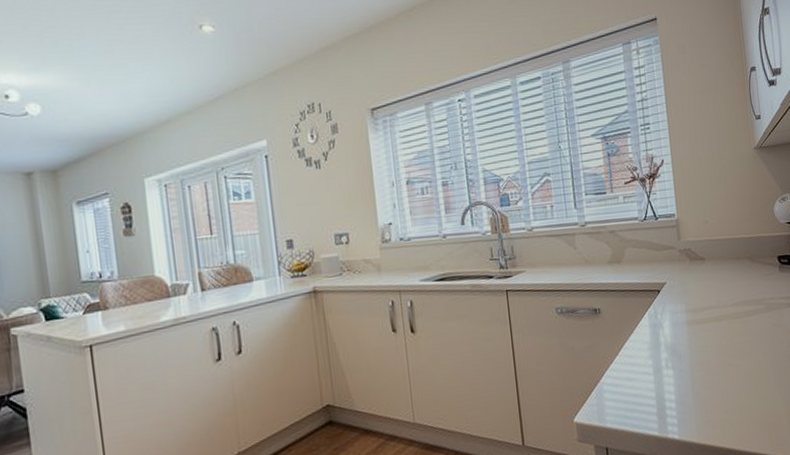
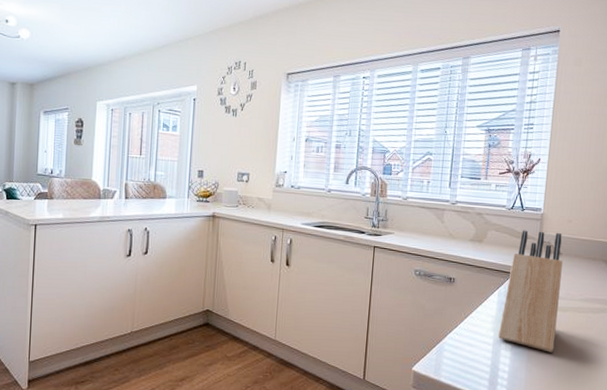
knife block: none [656,237,717,369] -> present [498,230,563,353]

